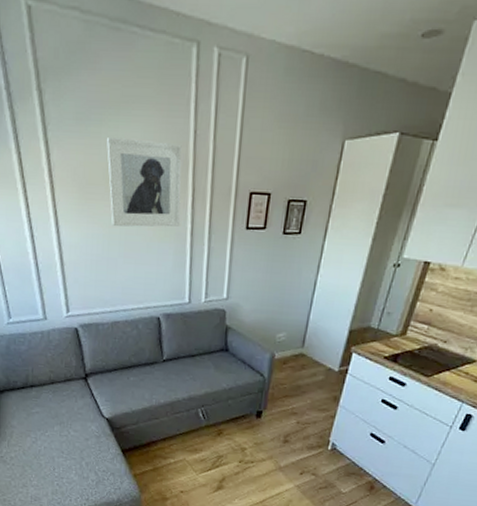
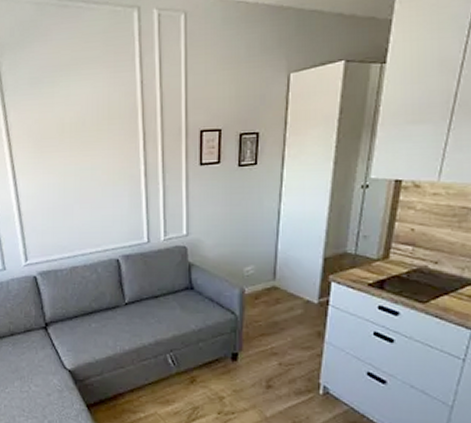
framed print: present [107,136,182,227] -> none [59,94,134,175]

